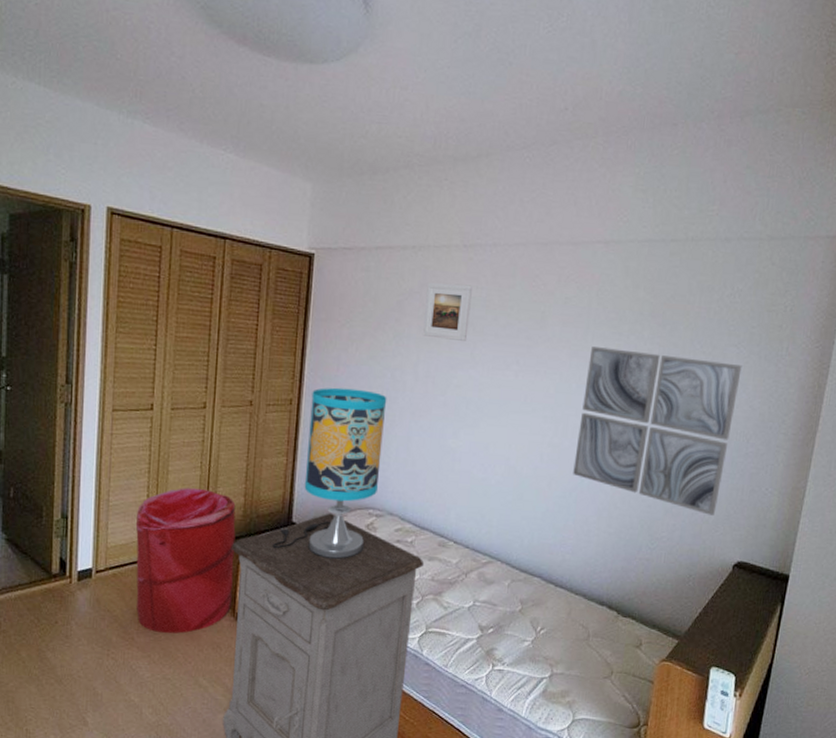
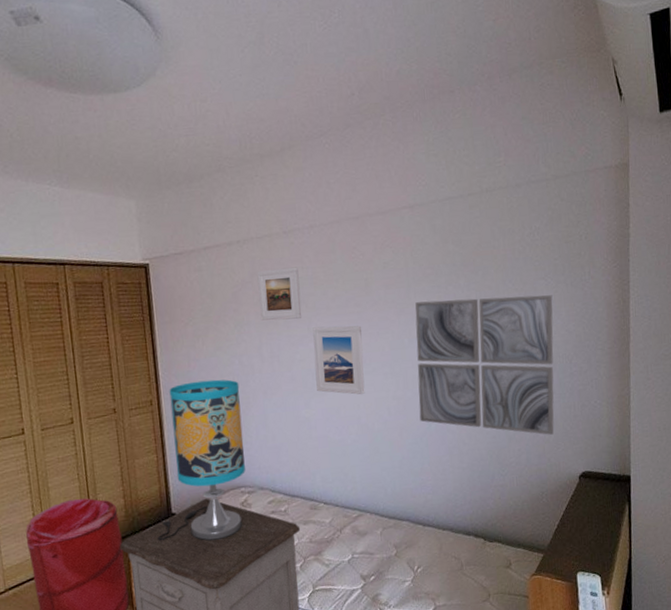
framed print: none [469,353,528,435] -> present [312,325,365,395]

